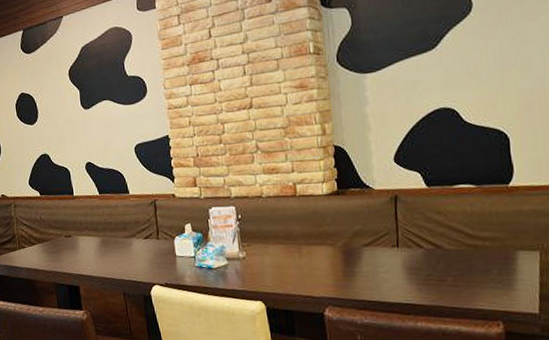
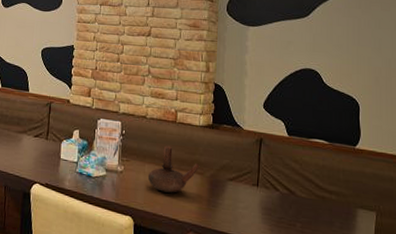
teapot: none [273,222,330,271] -> present [147,145,200,193]

